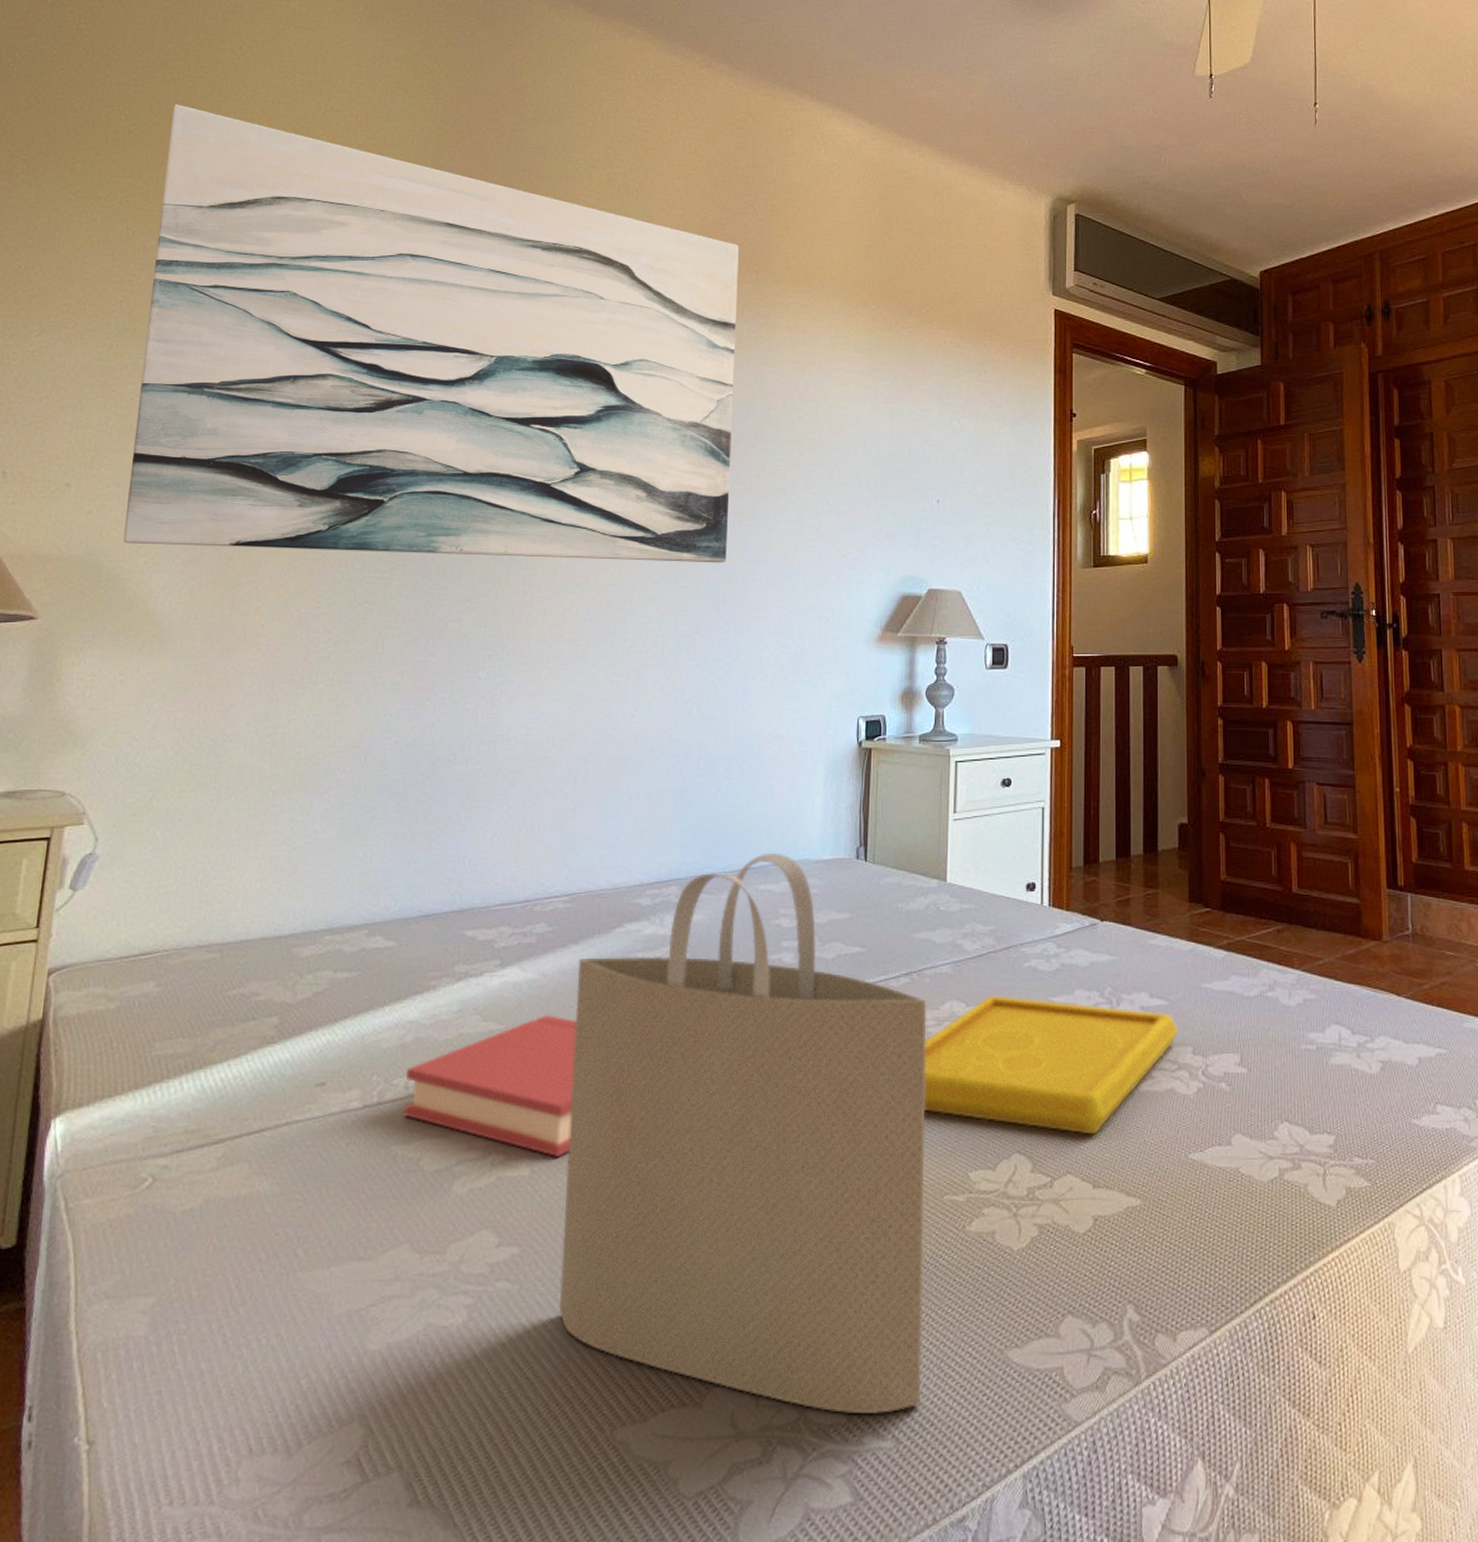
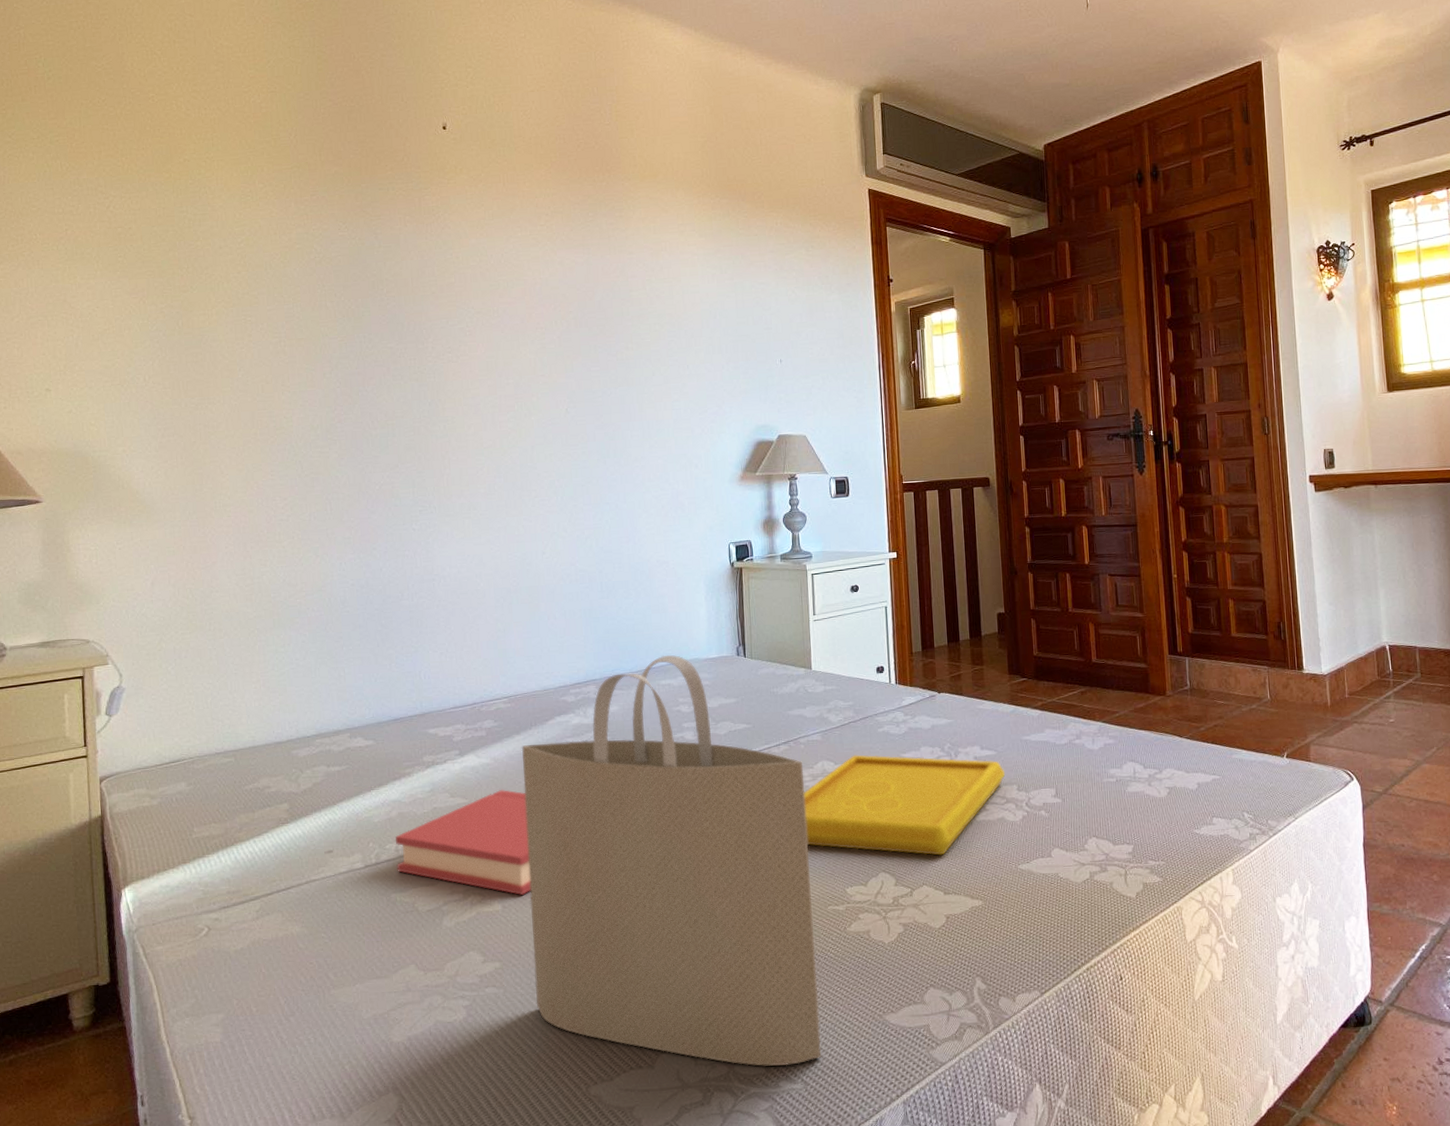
wall art: present [123,104,739,563] -> none [83,50,608,436]

